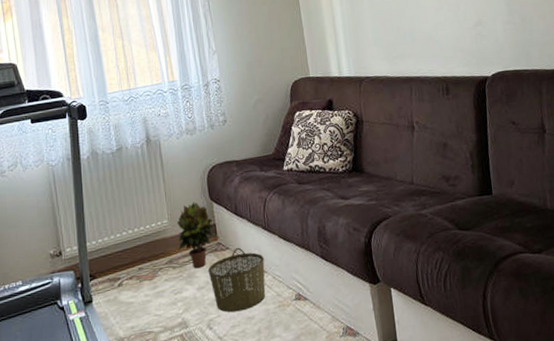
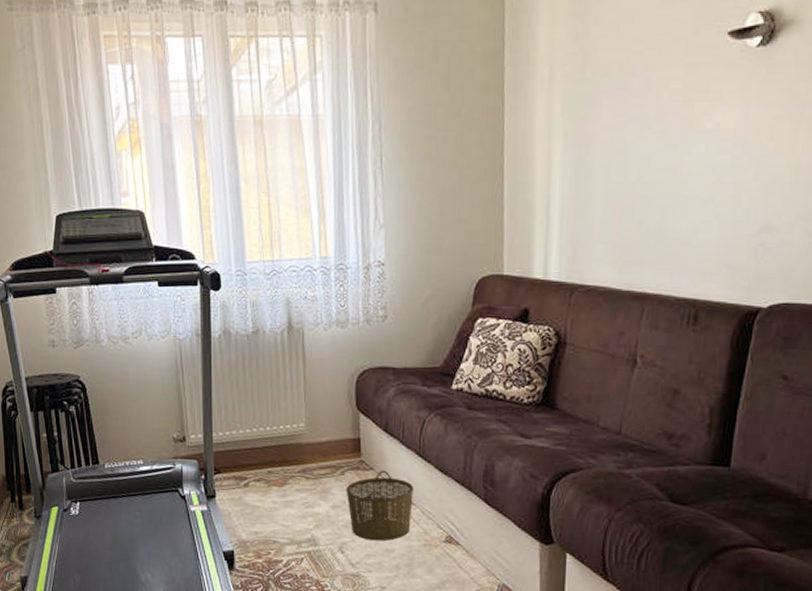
potted plant: present [176,202,217,269] -> none [313,408,361,485]

